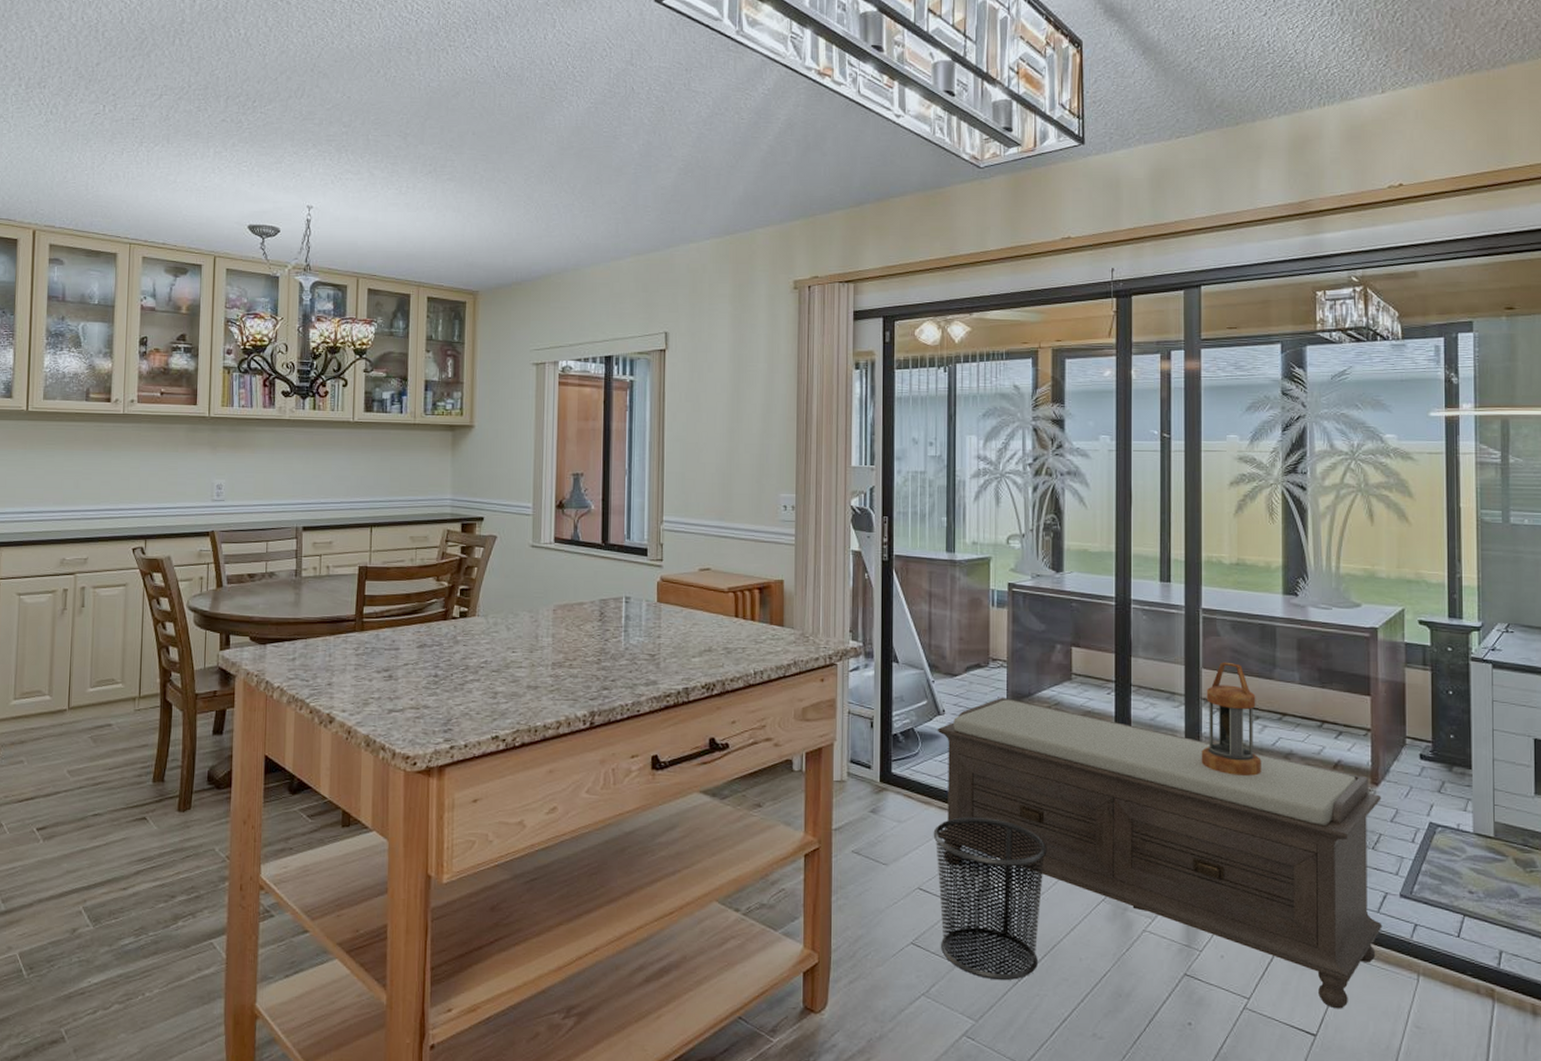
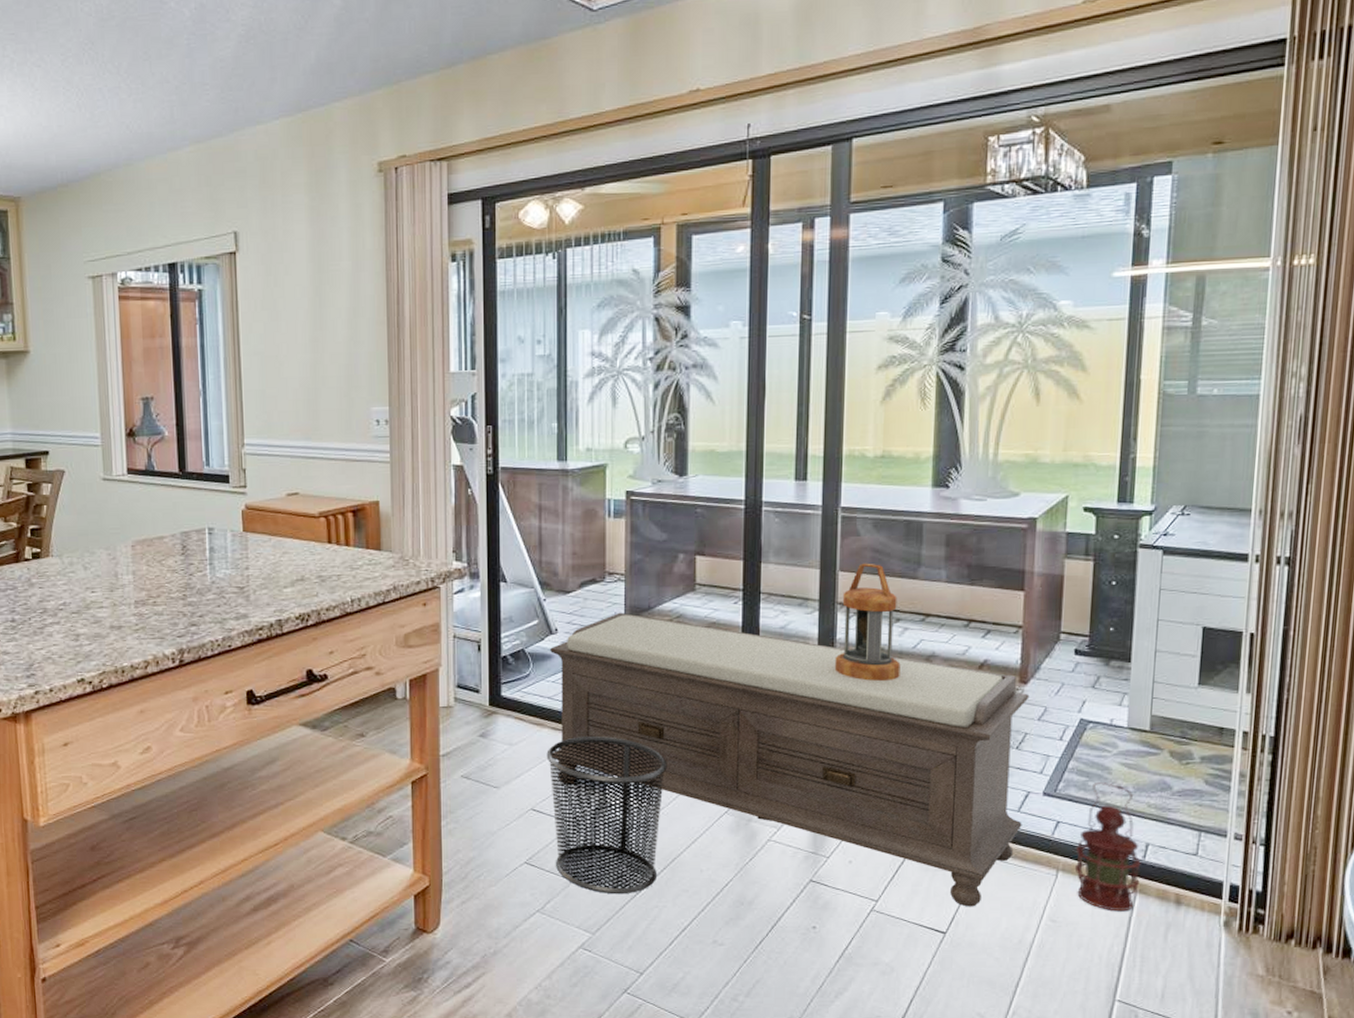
lantern: none [1434,885,1497,1021] -> present [1074,781,1141,912]

